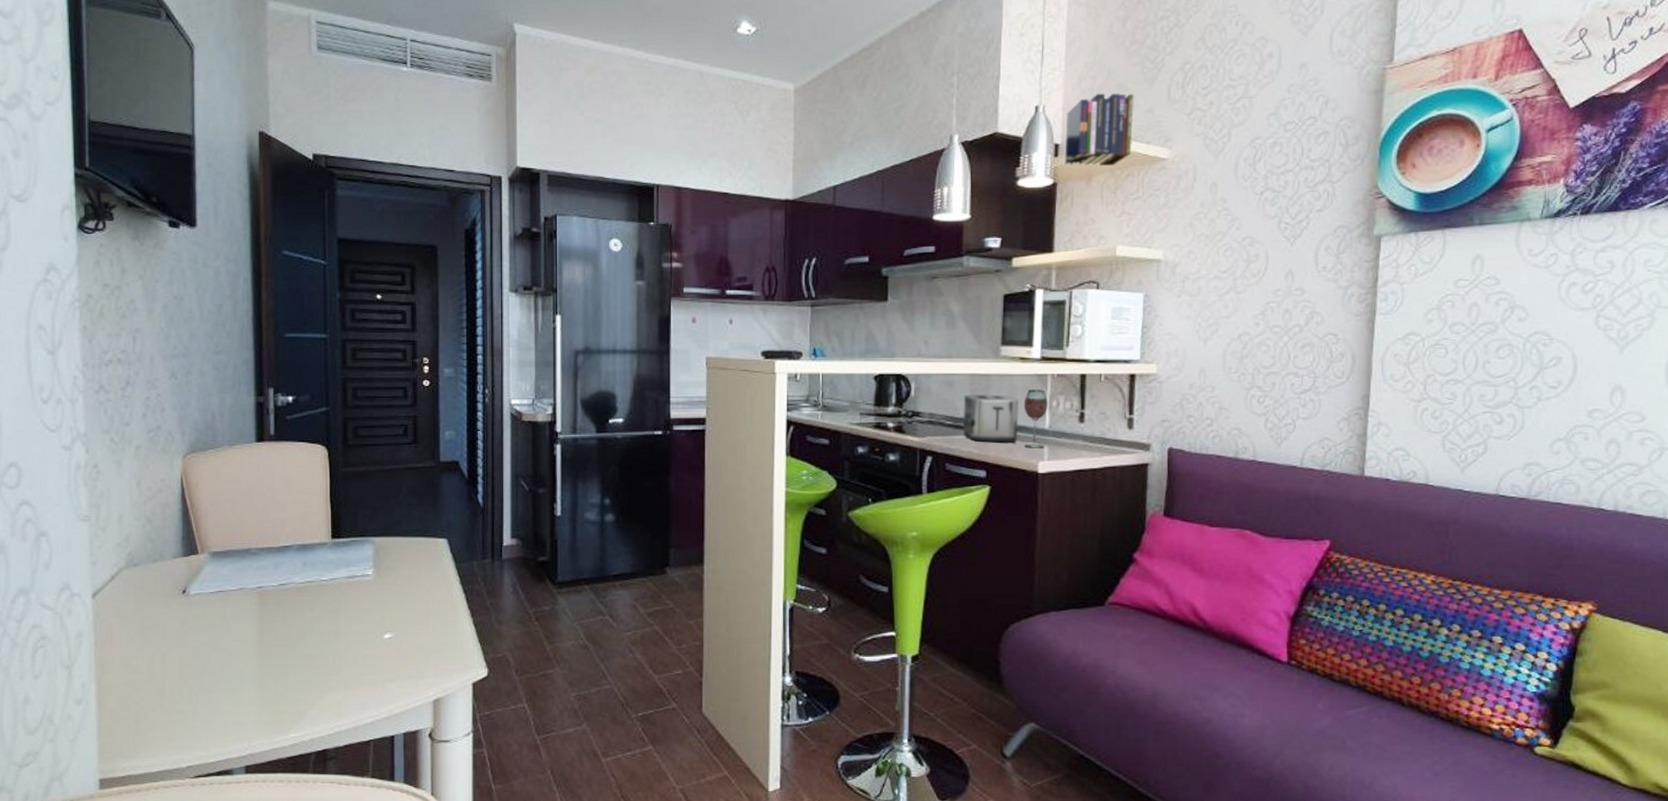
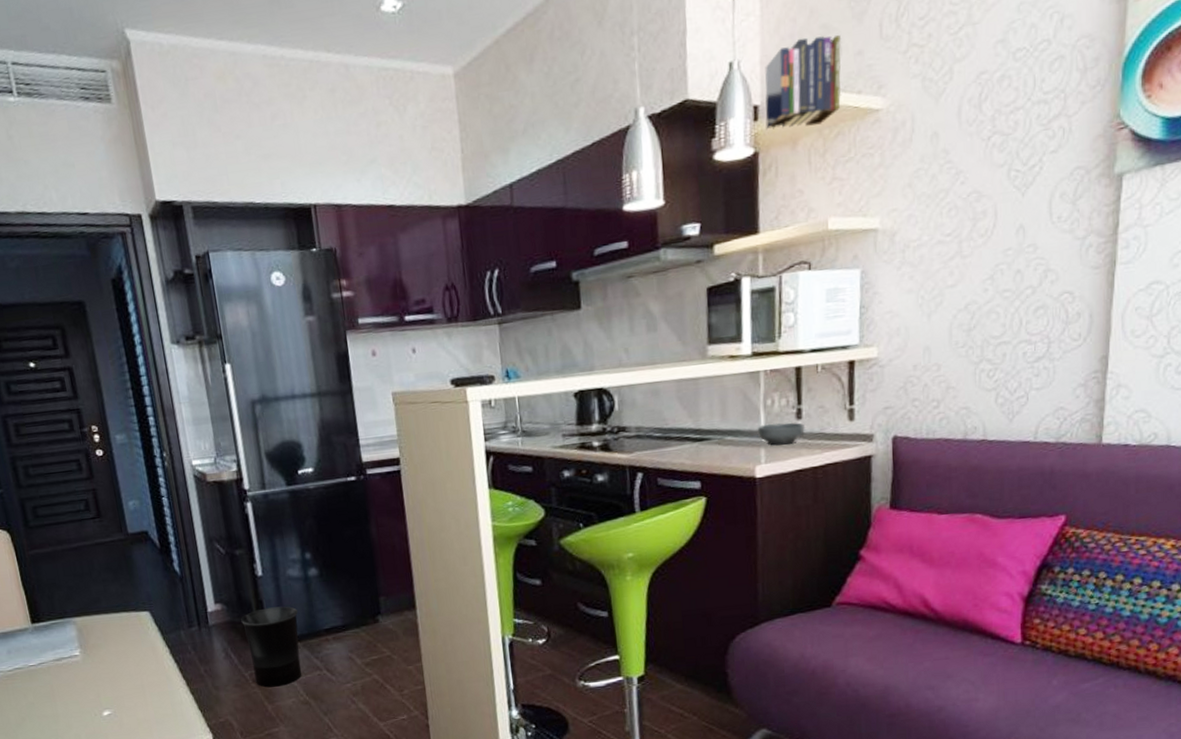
waste bin: none [534,548,589,627] -> present [241,606,302,687]
toaster: present [962,393,1019,444] -> none [671,398,733,452]
wineglass: present [1024,389,1048,448] -> none [736,388,762,453]
bowl: none [1042,423,1086,445] -> present [757,423,805,445]

